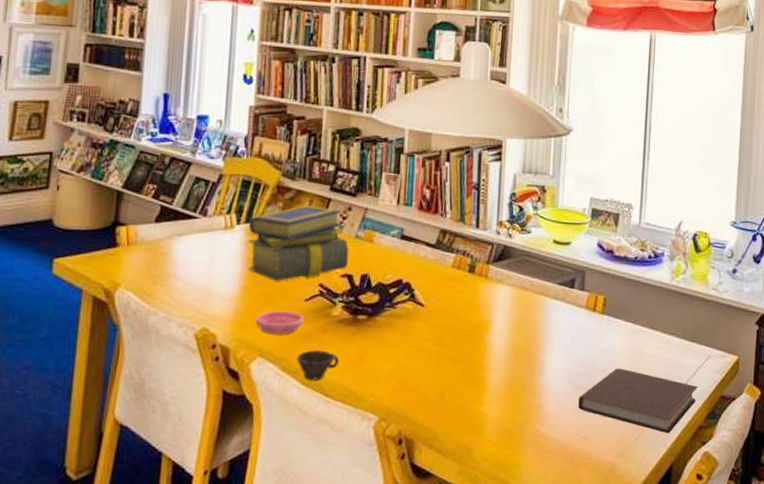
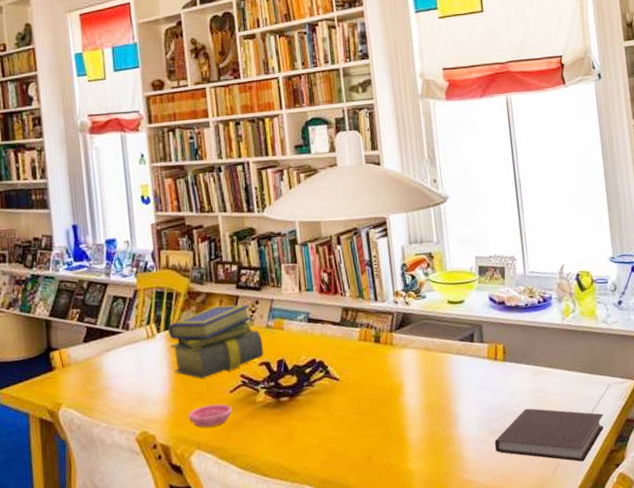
cup: present [296,350,340,380] -> none [231,434,271,464]

